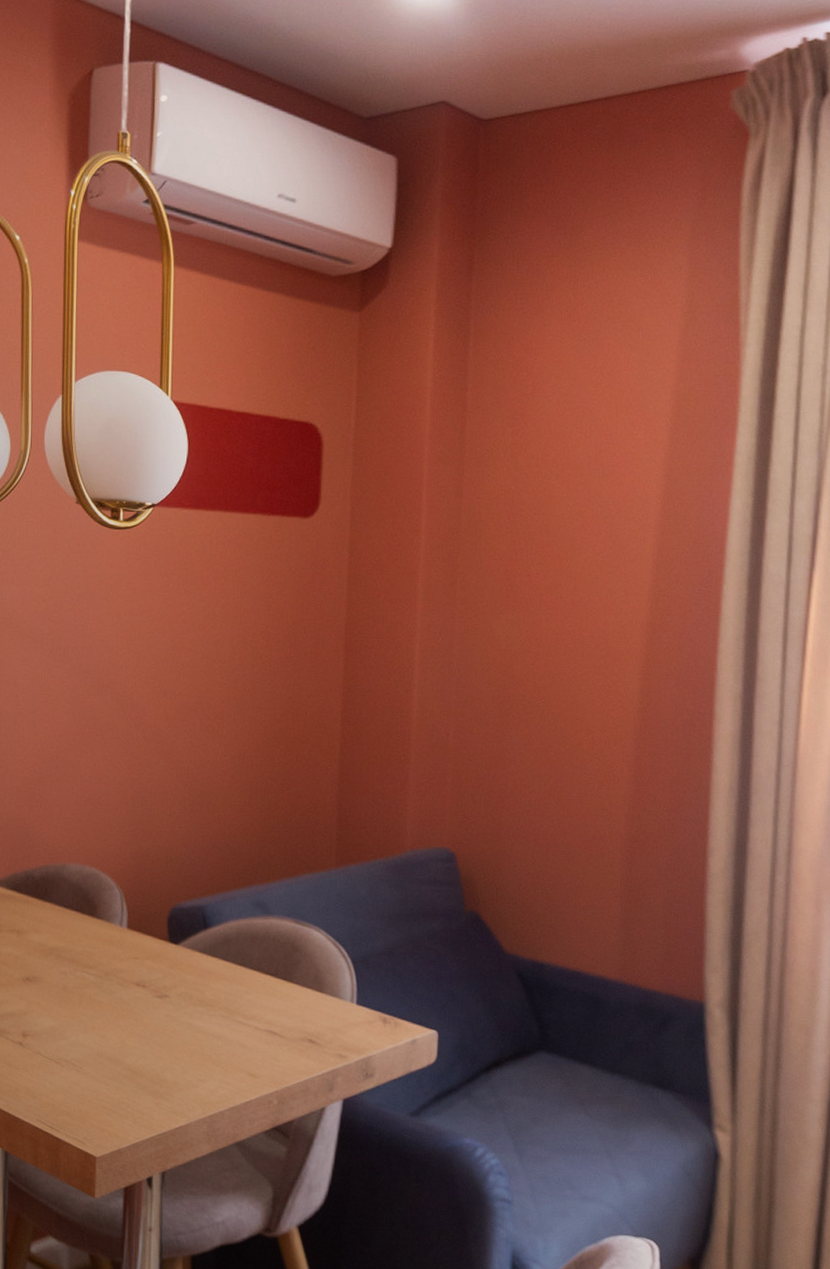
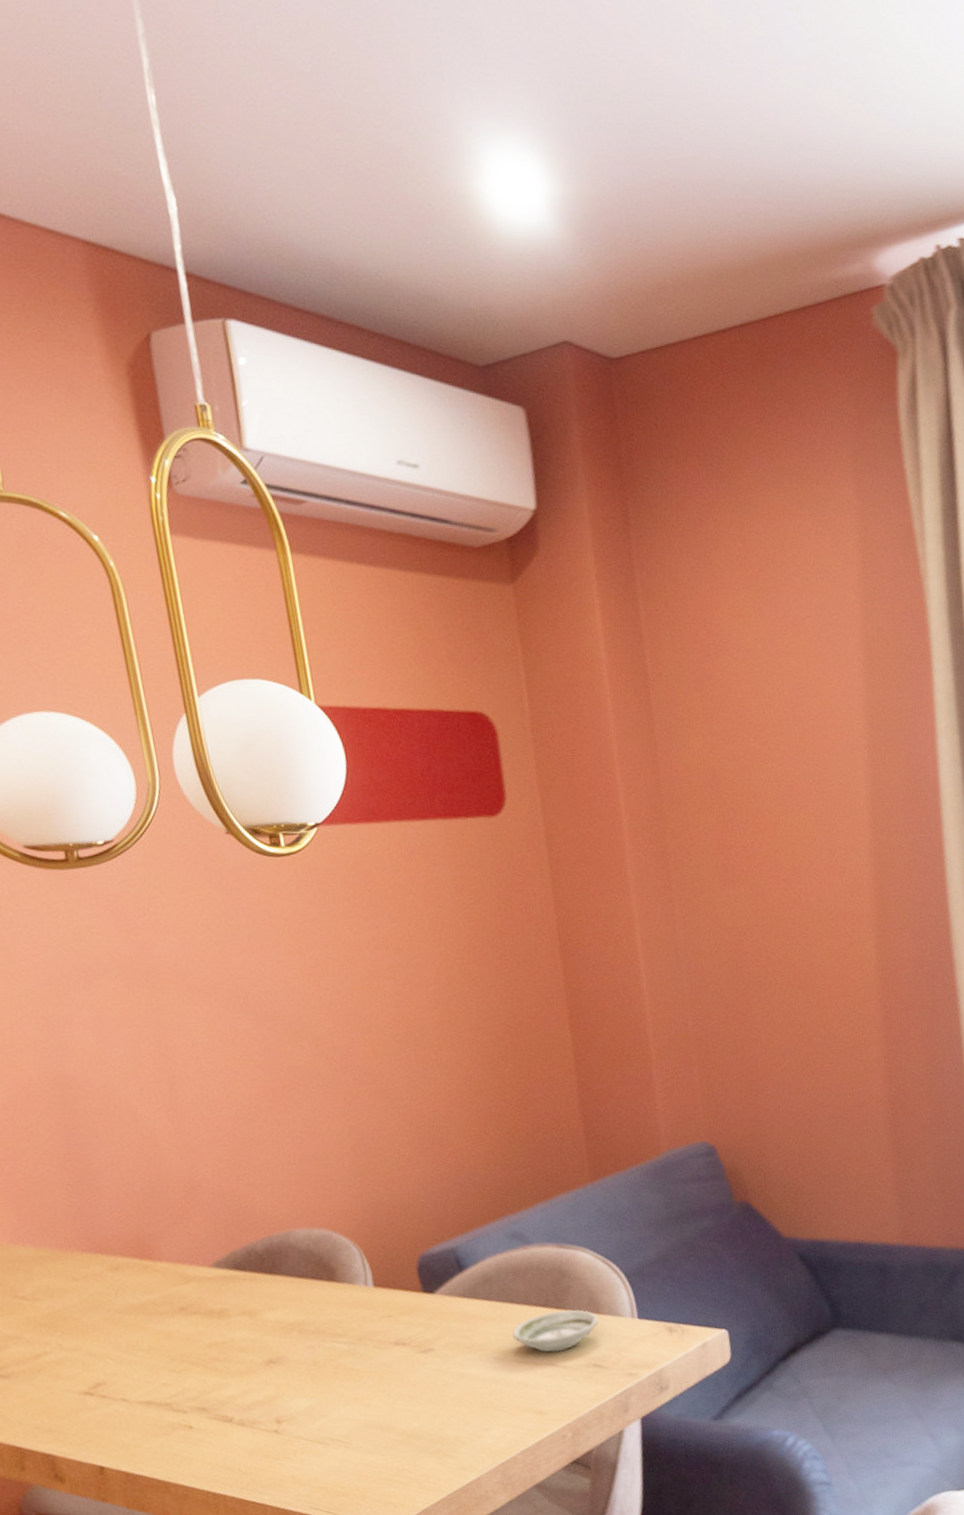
saucer: none [241,982,320,1021] -> present [512,1309,598,1352]

